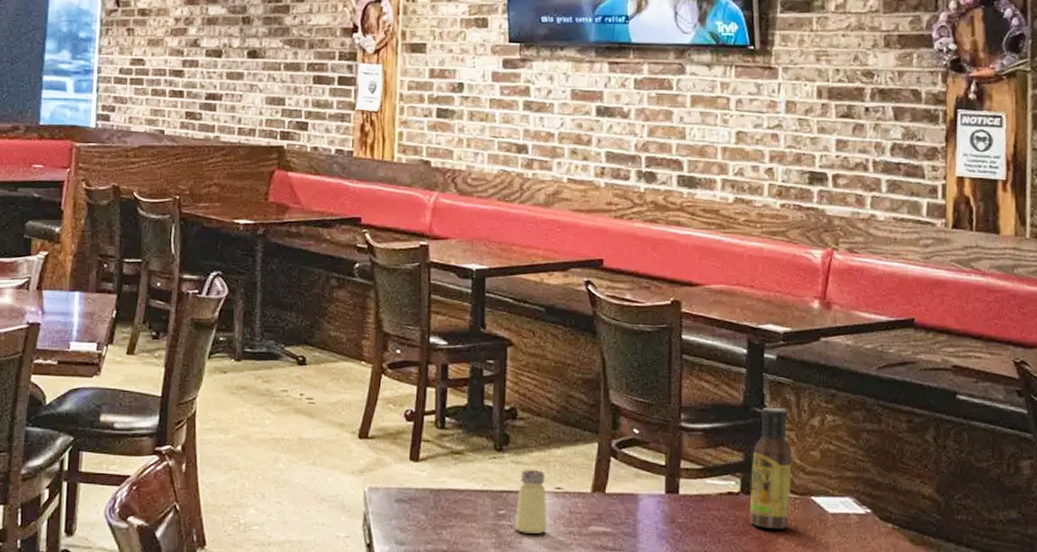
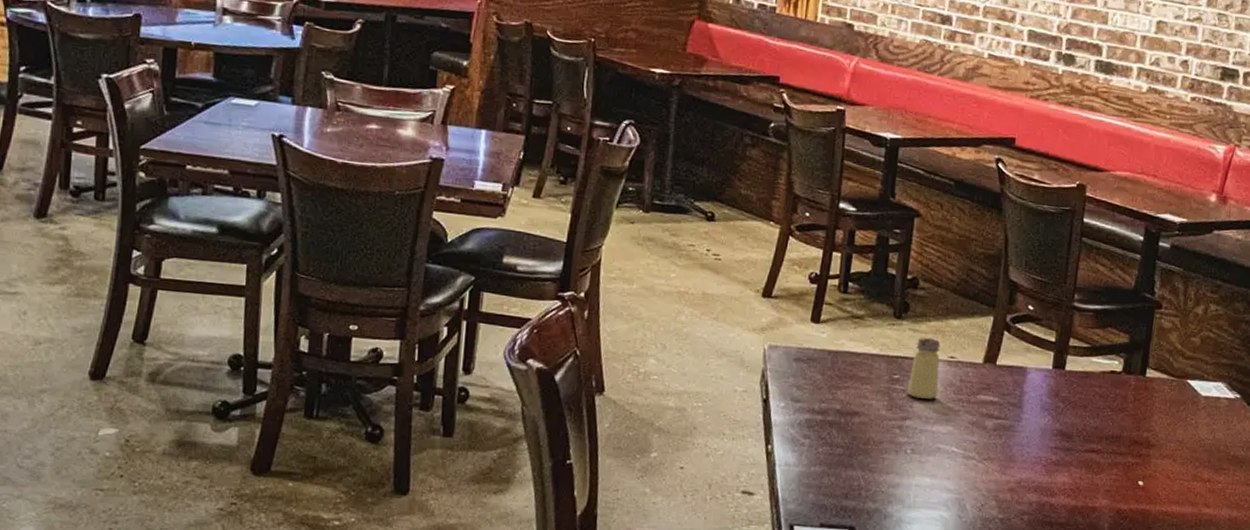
sauce bottle: present [749,408,792,529] -> none [1129,293,1175,408]

